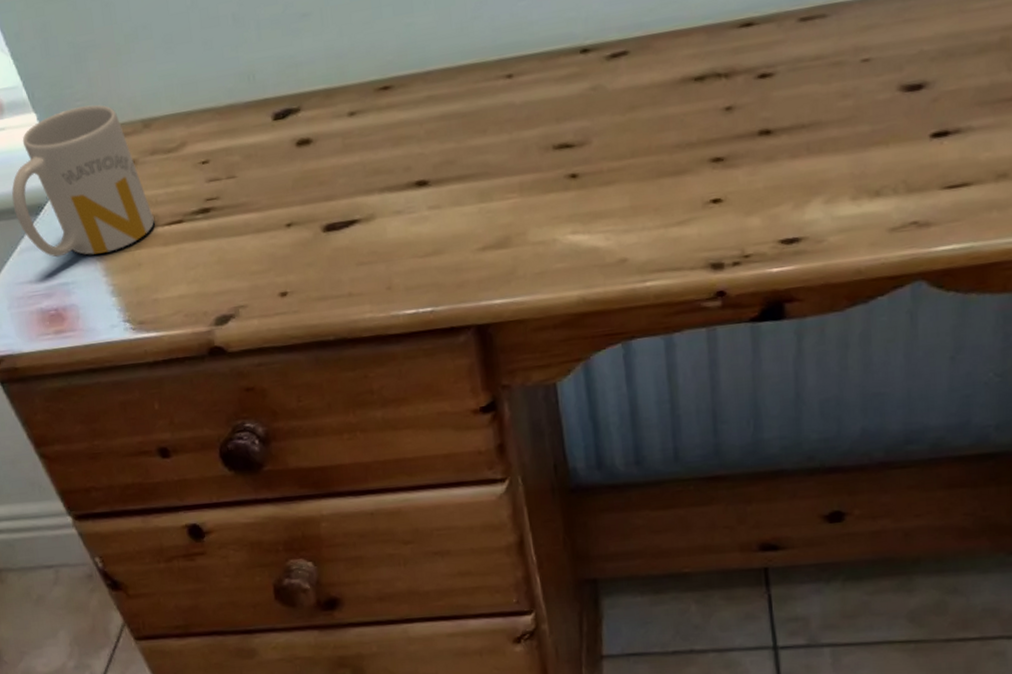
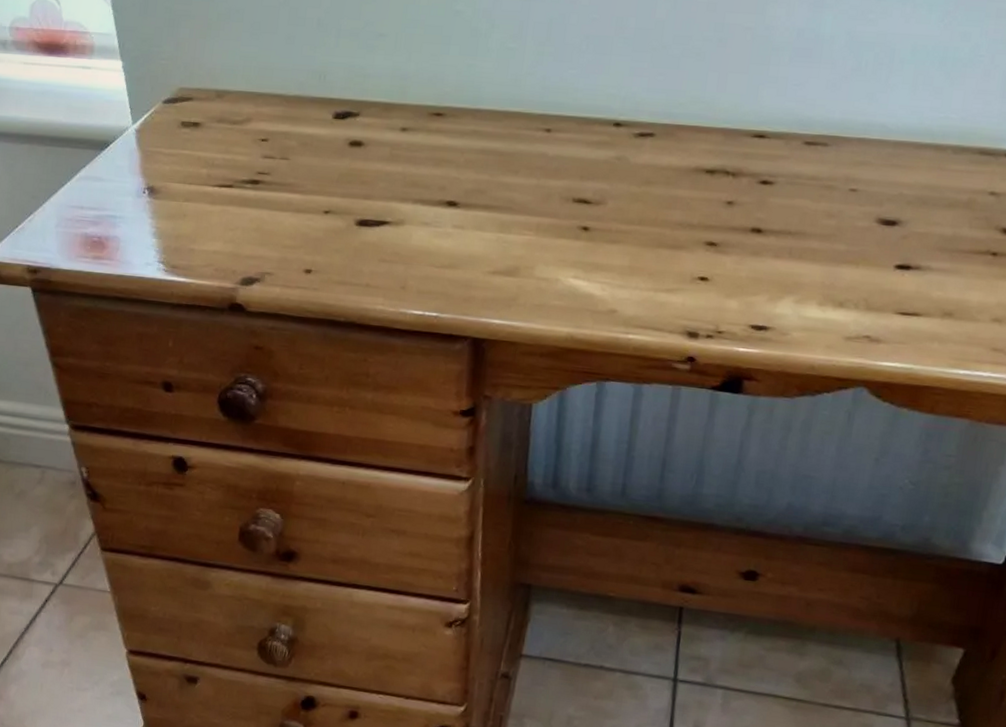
mug: present [11,104,154,258] -> none [82,64,207,198]

